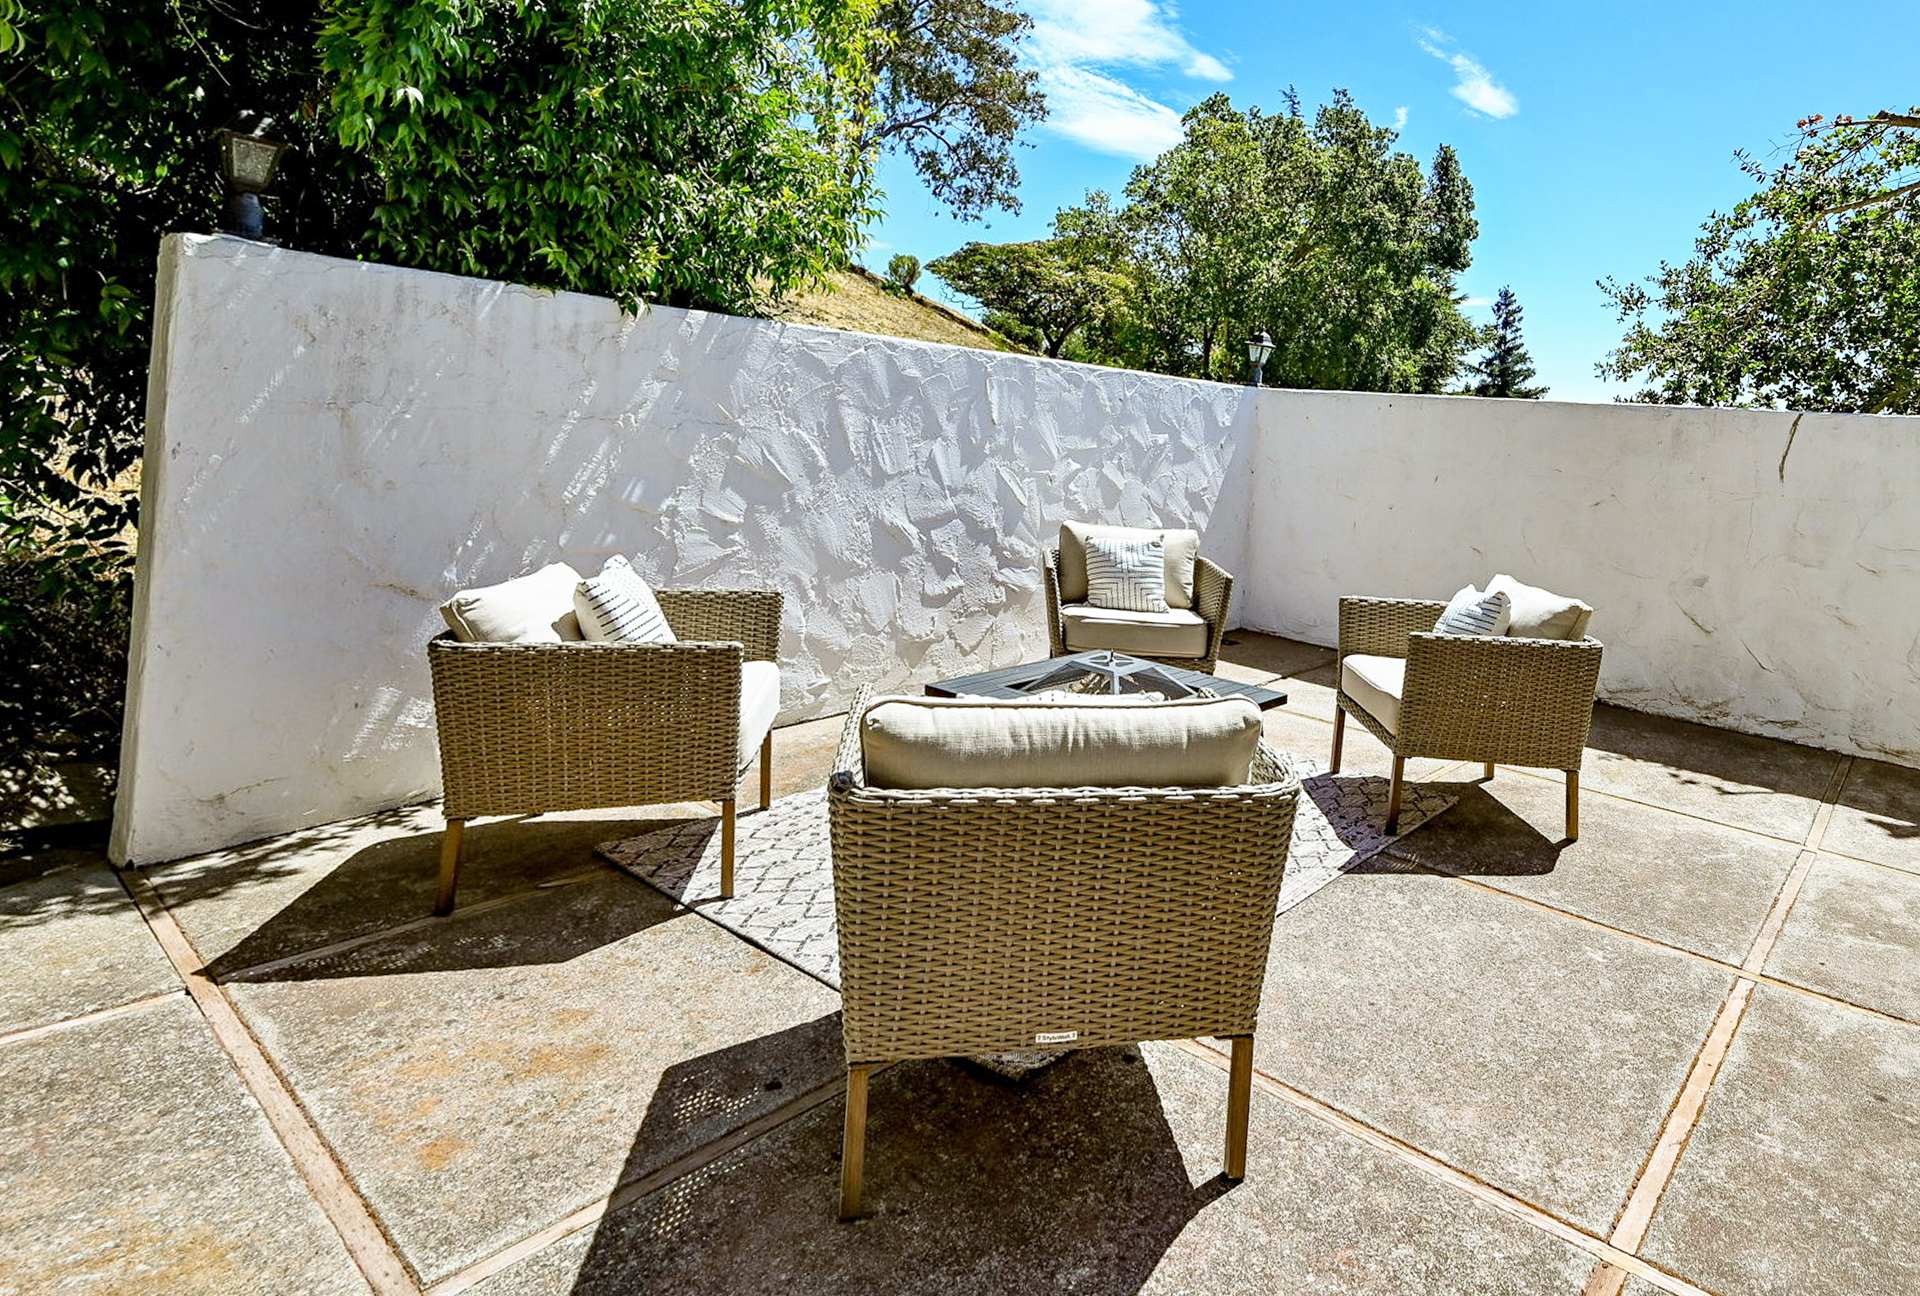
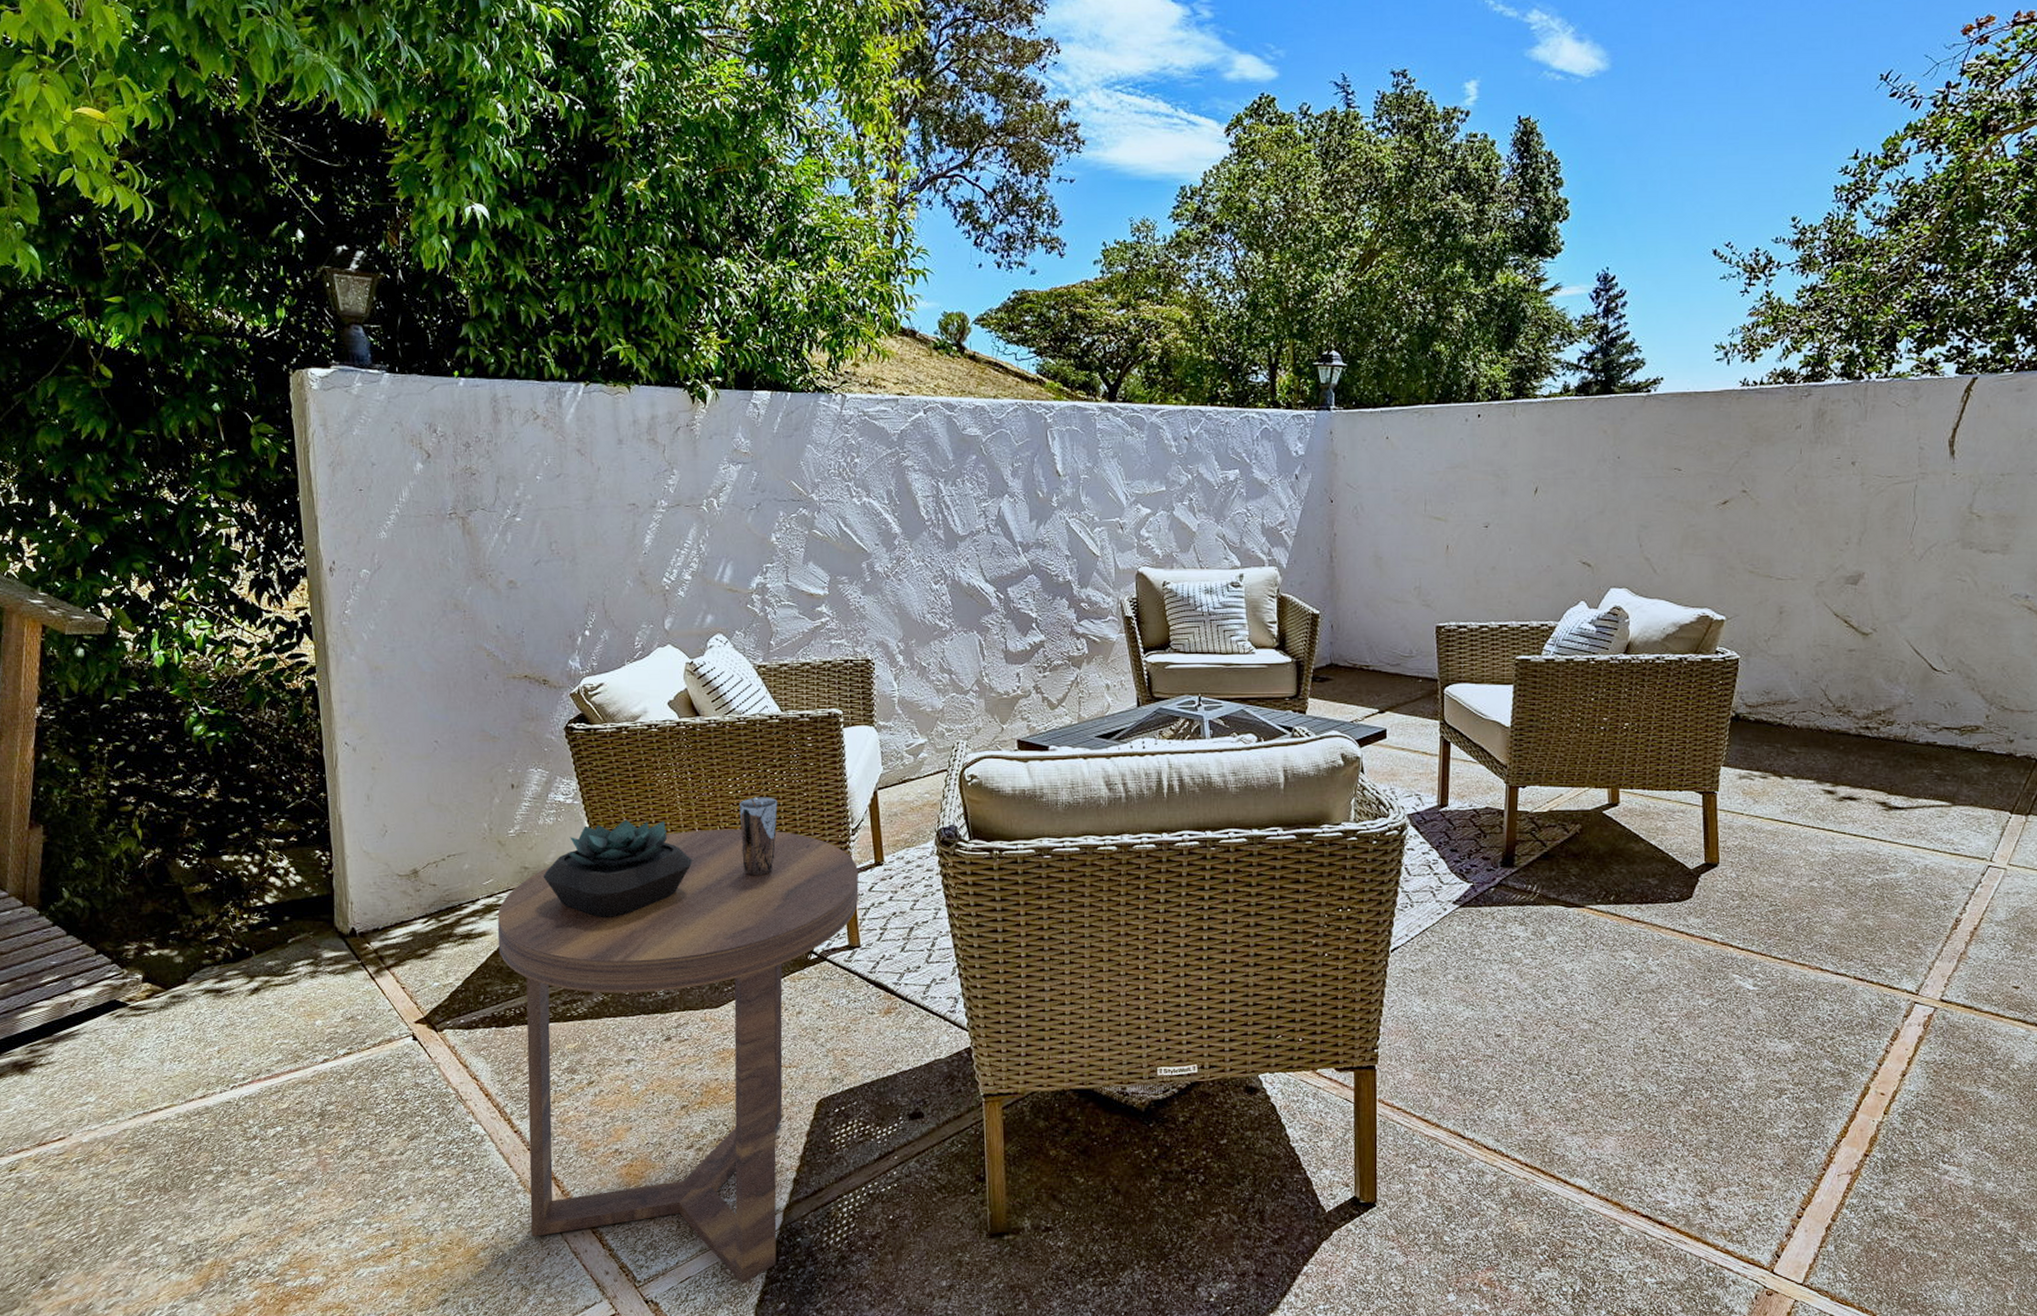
side table: none [298,763,741,1283] -> present [497,828,859,1283]
succulent plant: none [377,748,556,858] -> present [543,819,693,918]
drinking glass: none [612,731,661,817] -> present [739,797,778,876]

